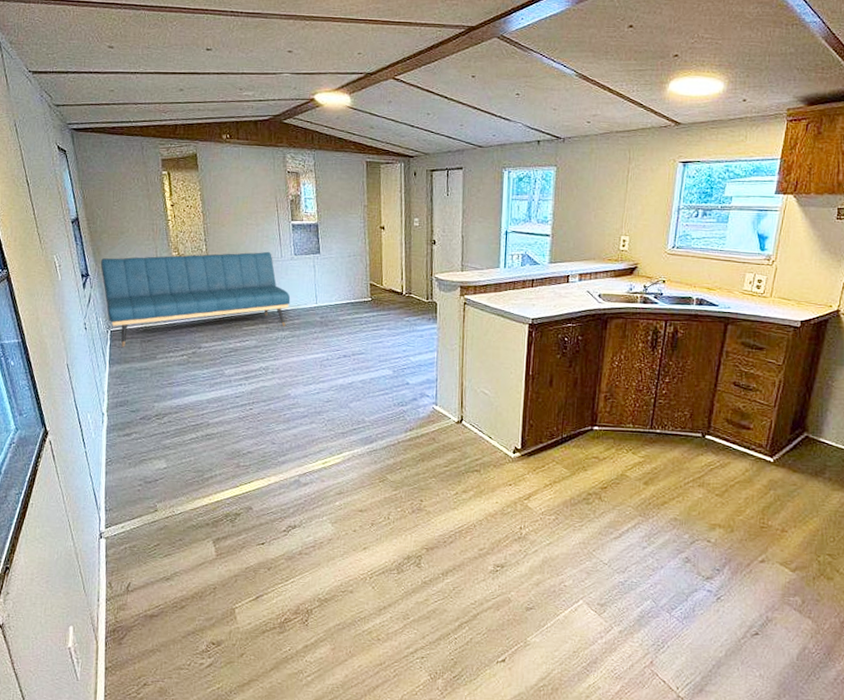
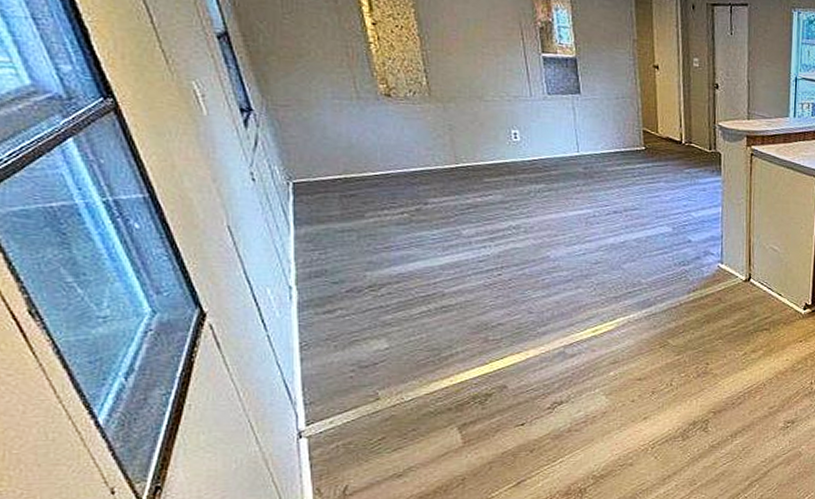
sofa: present [101,251,291,347] -> none [270,88,545,204]

